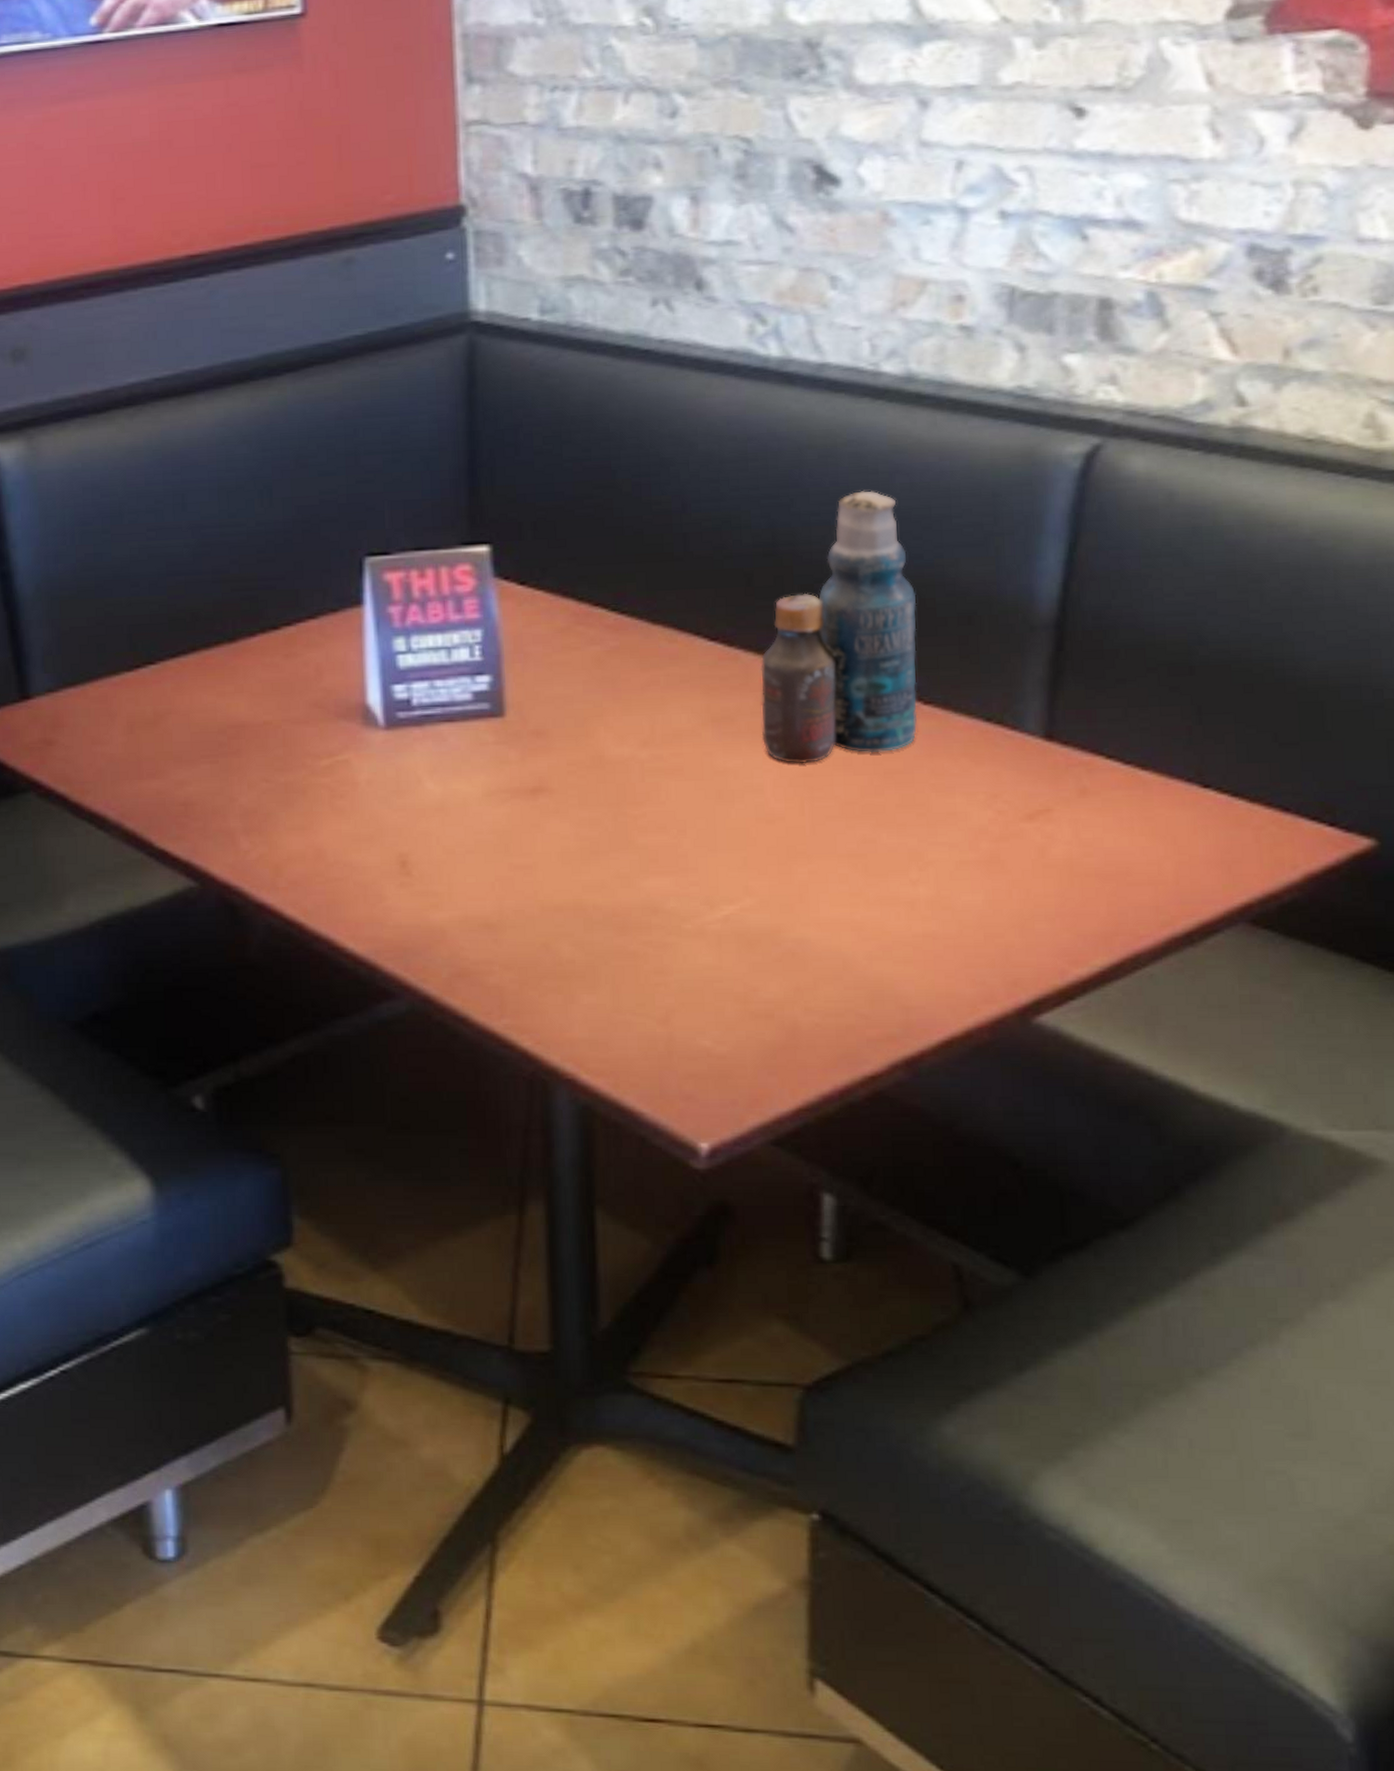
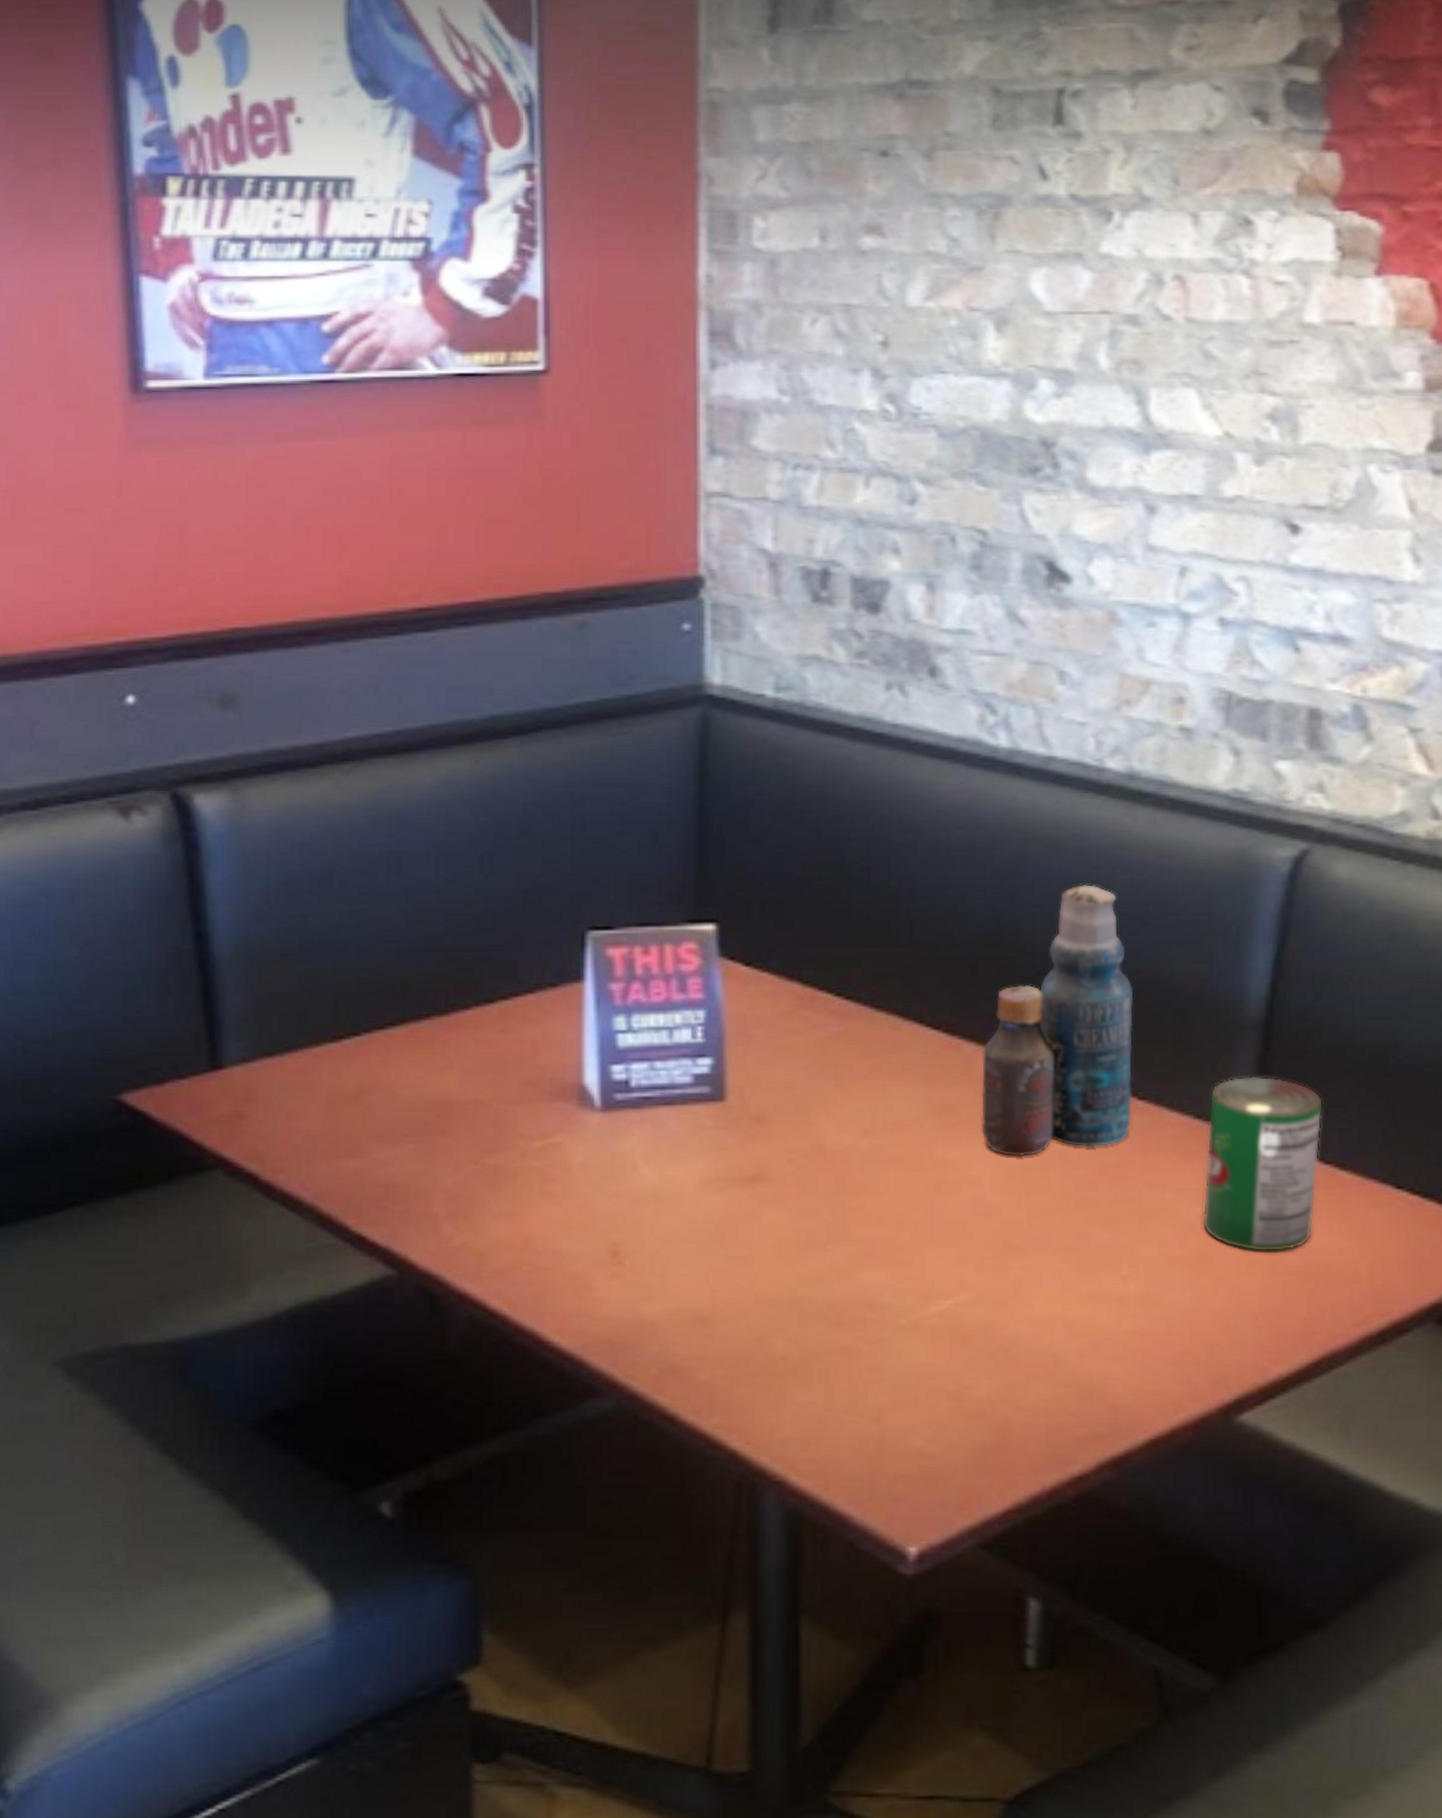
can: none [993,677,1122,855] -> present [1201,1076,1323,1253]

